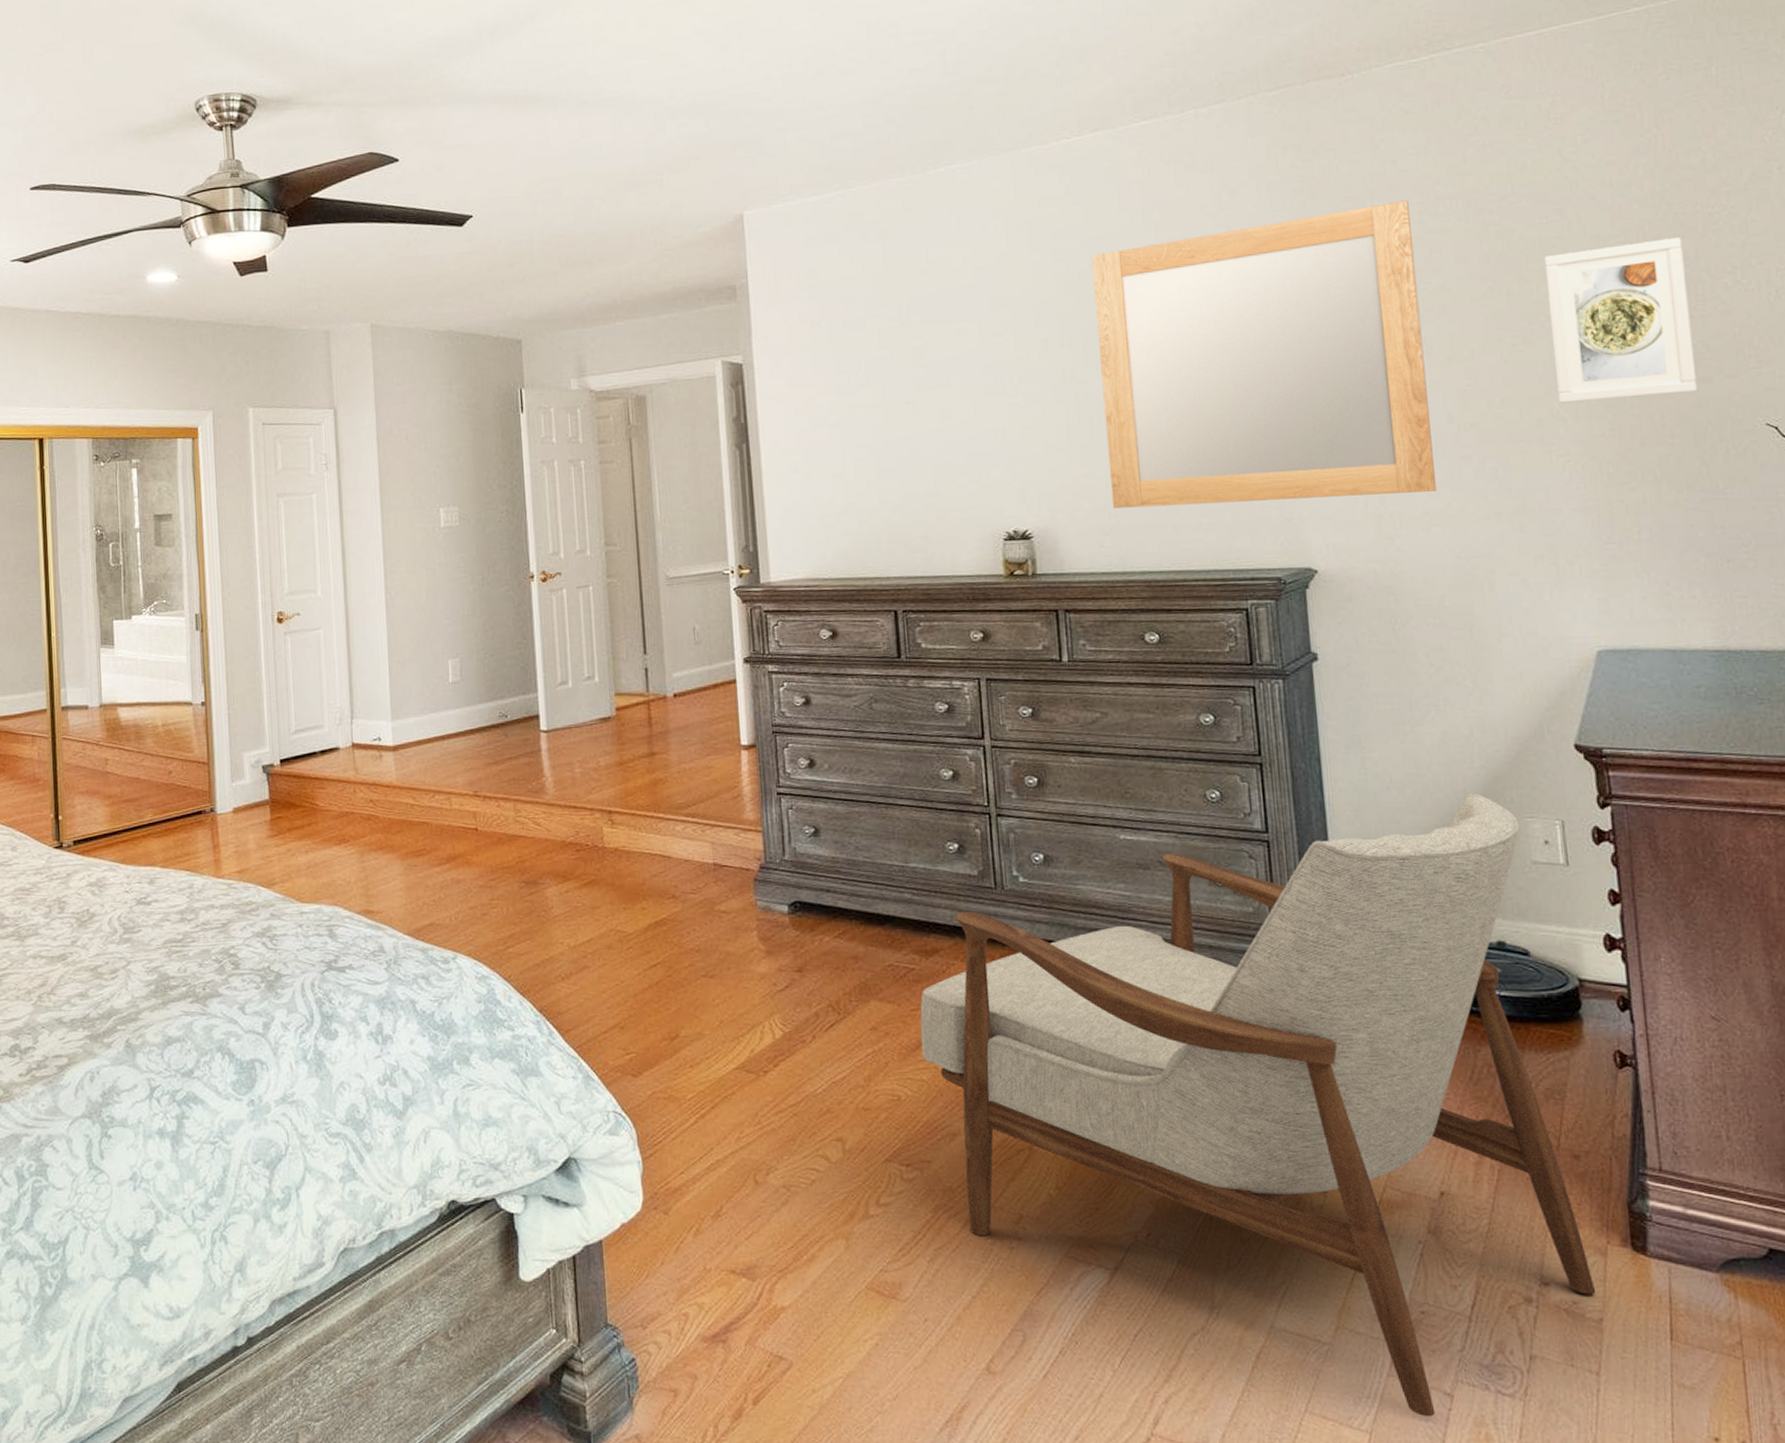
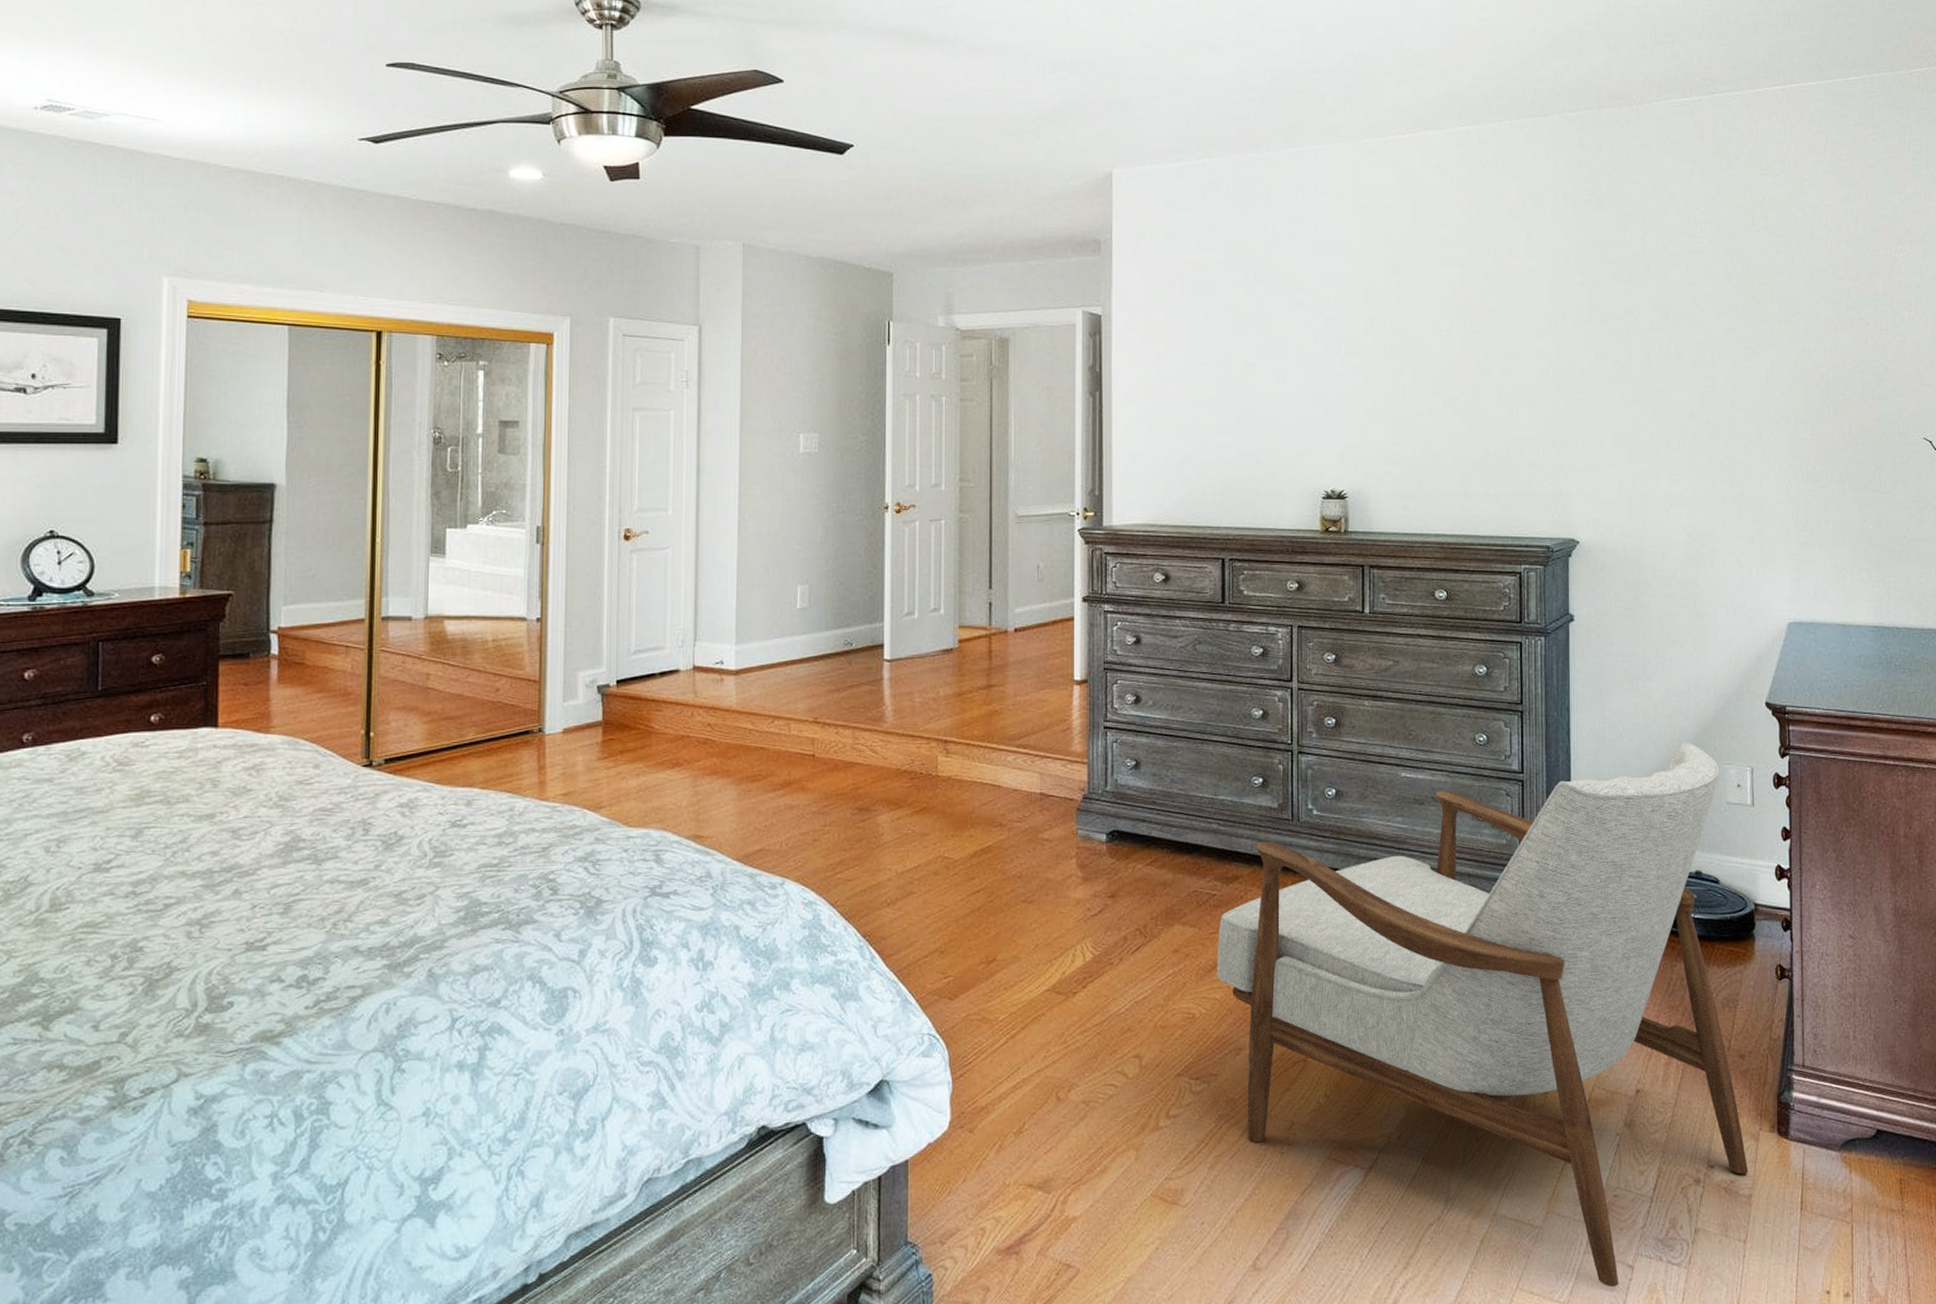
home mirror: present [1091,200,1438,509] -> none [1414,221,1678,477]
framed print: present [1544,238,1698,403] -> none [1773,275,1877,409]

